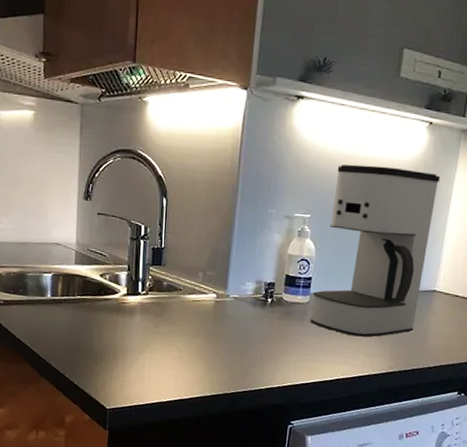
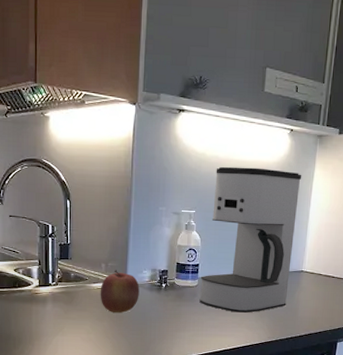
apple: none [195,280,241,330] -> present [100,270,140,313]

